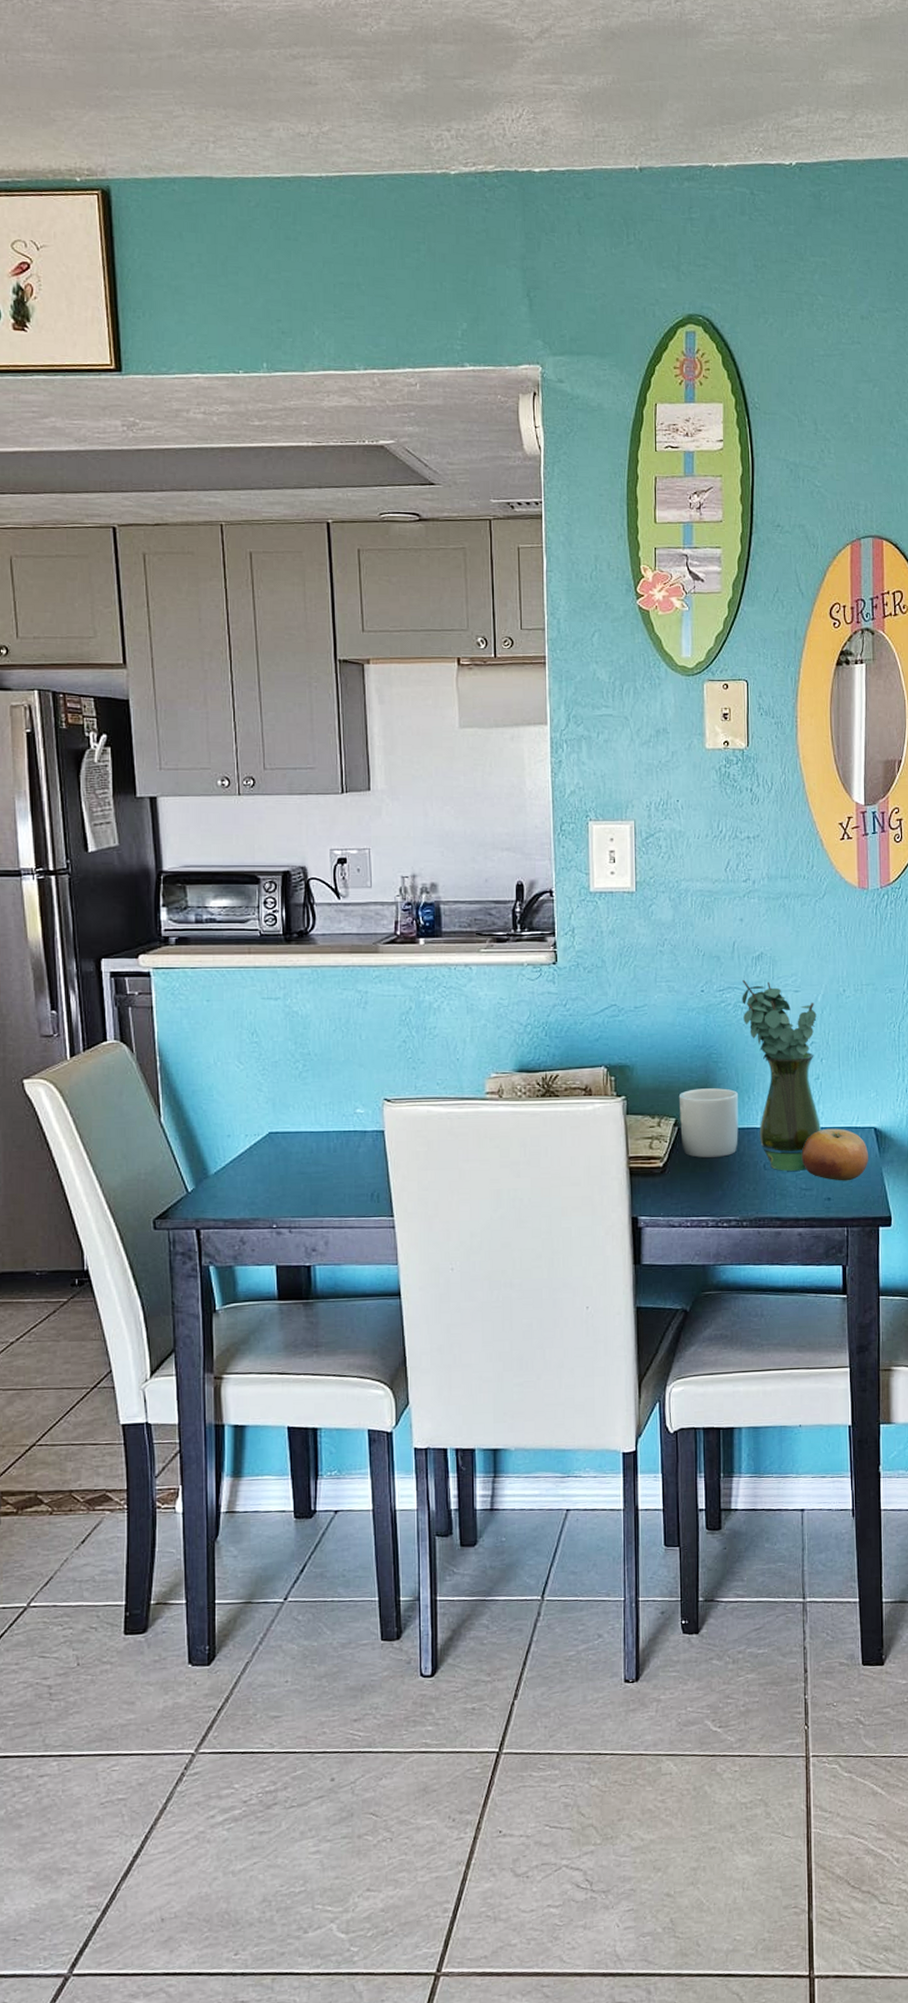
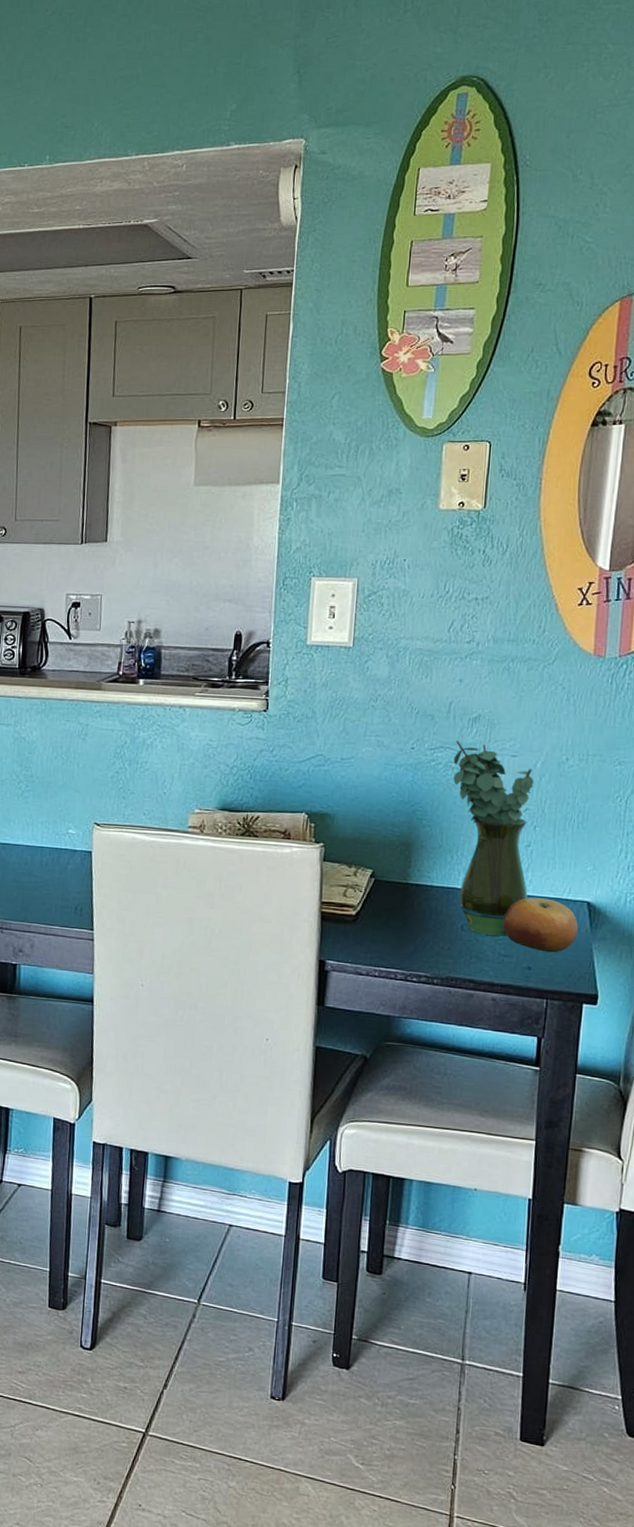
mug: present [678,1088,739,1159] -> none [376,843,442,913]

